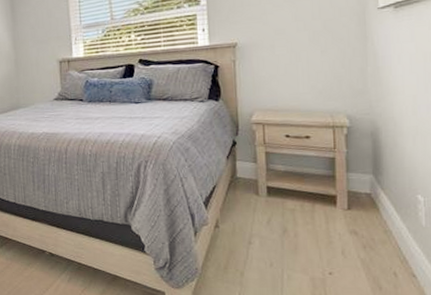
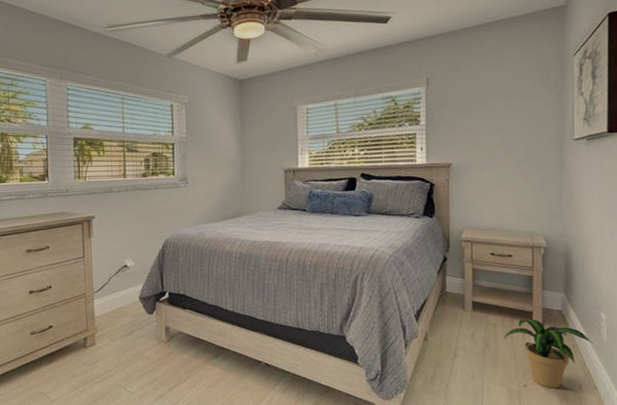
potted plant: none [304,203,408,276] -> present [504,319,593,388]

